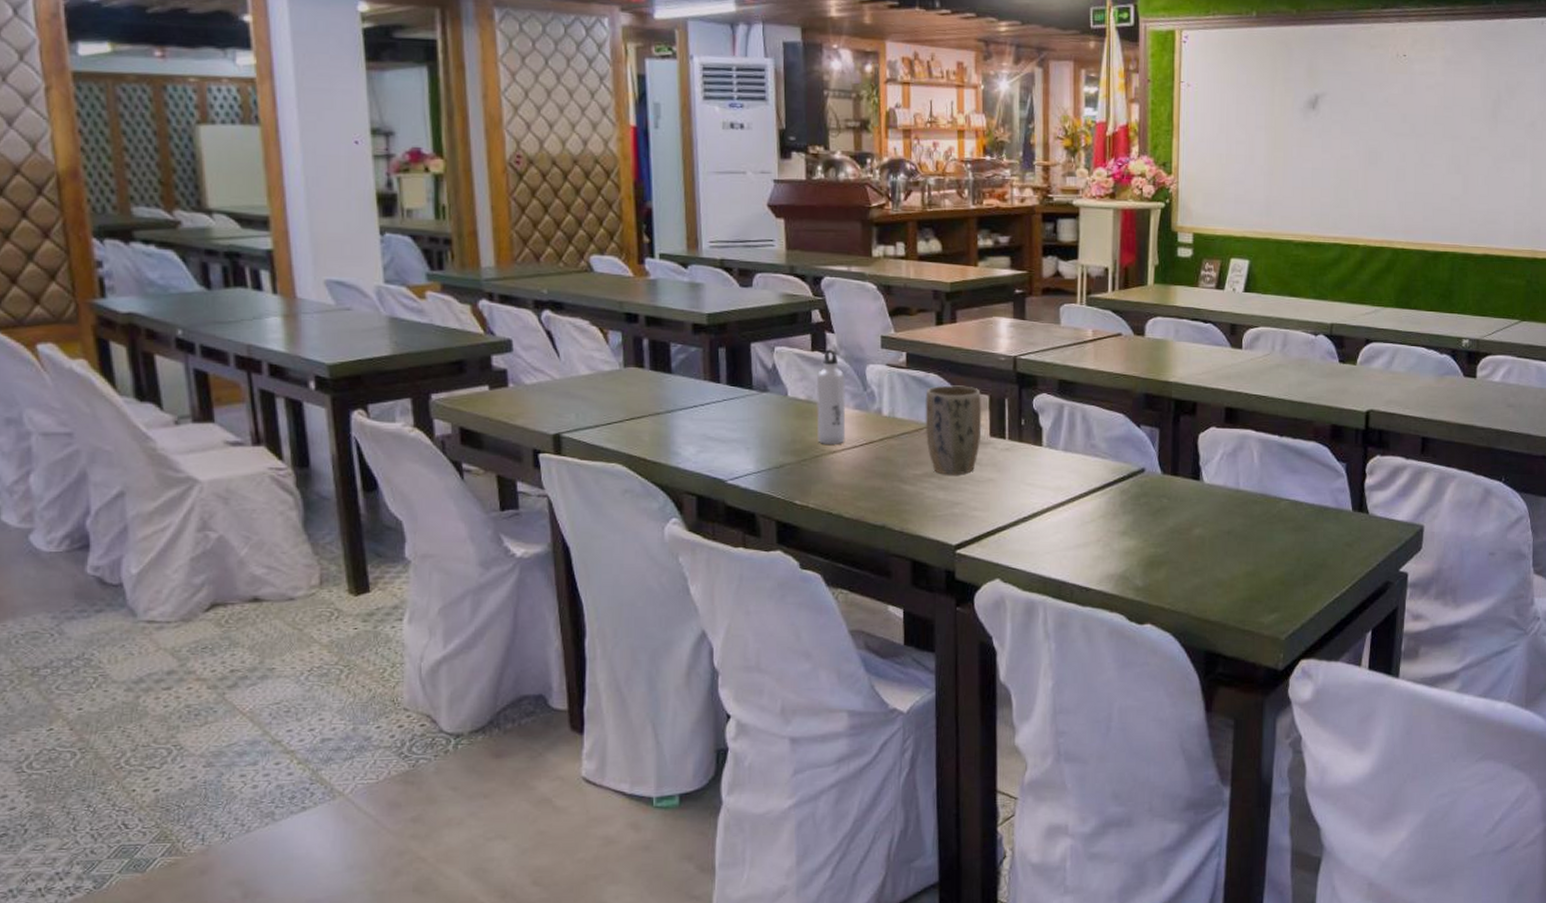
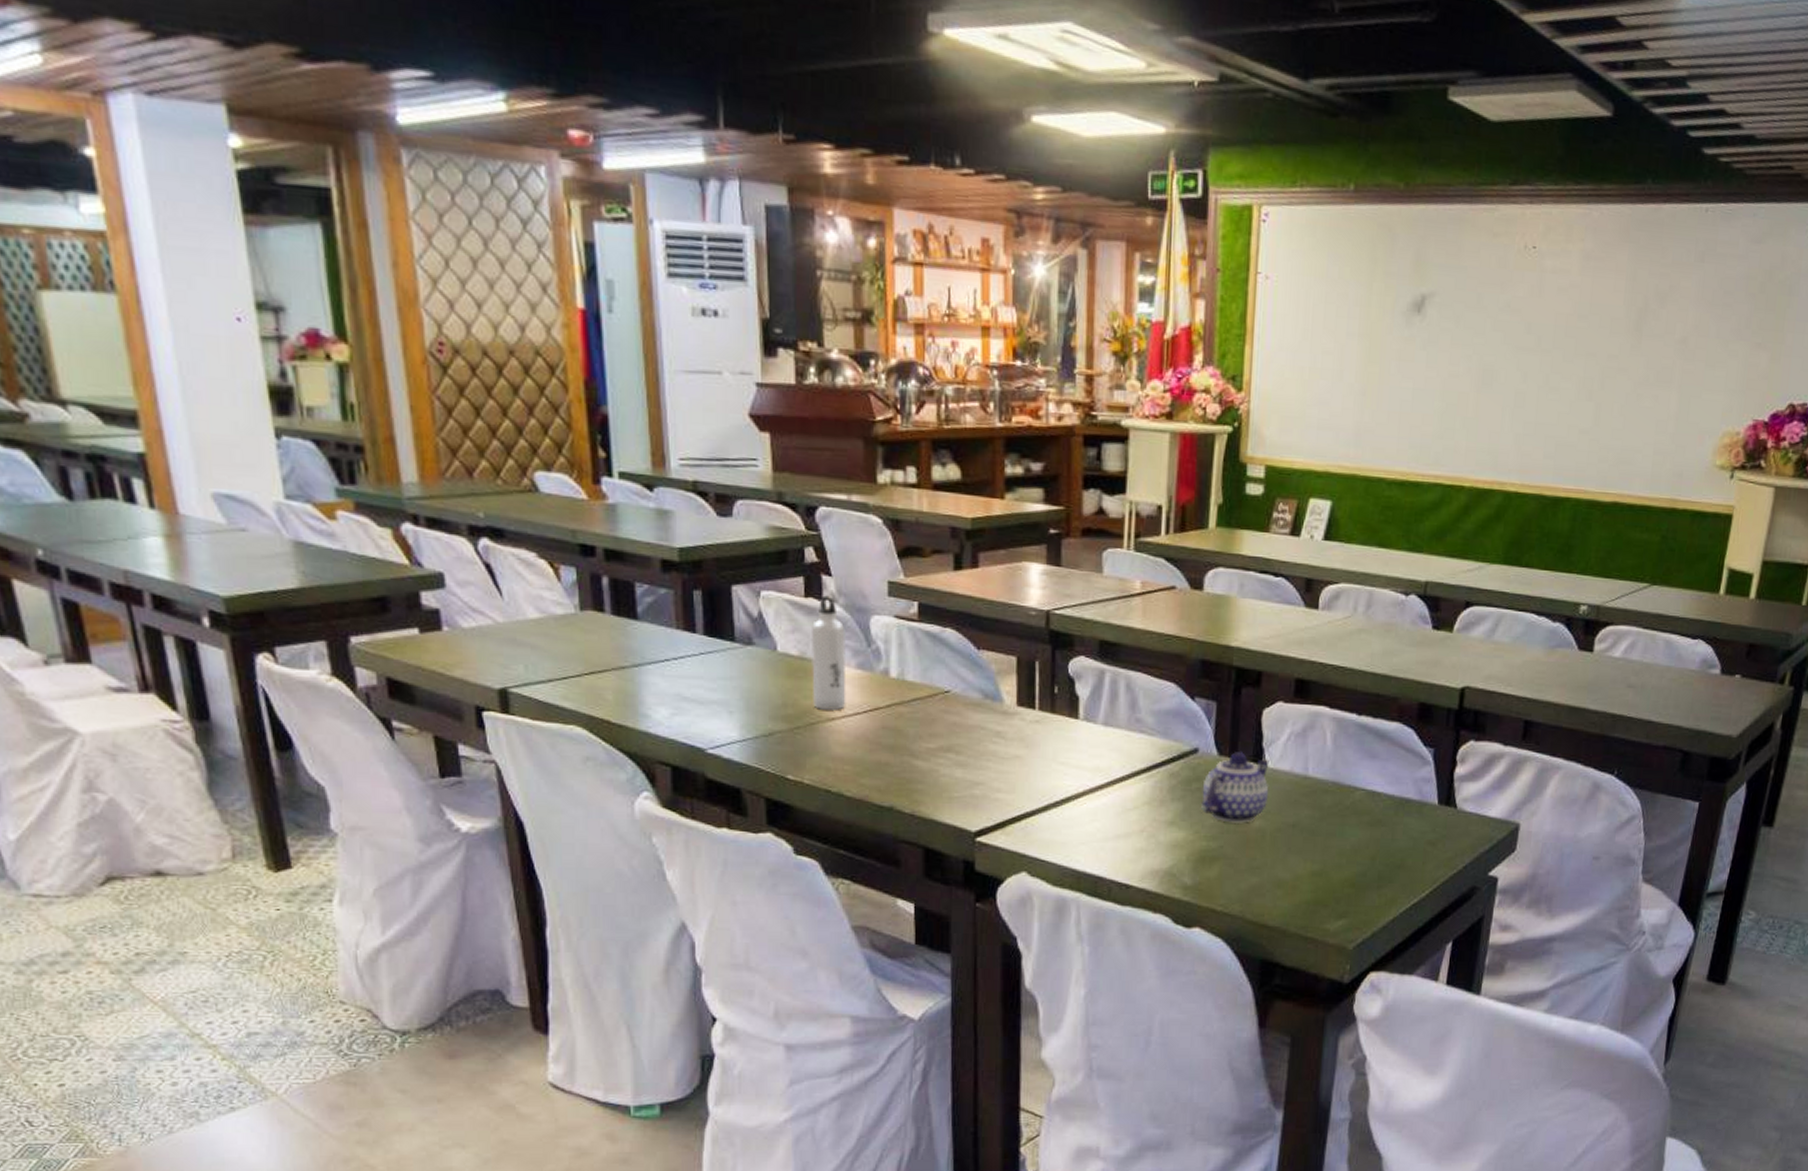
plant pot: present [925,385,982,475] -> none [940,643,1008,750]
teapot: none [1148,469,1207,532] -> present [1200,751,1269,823]

